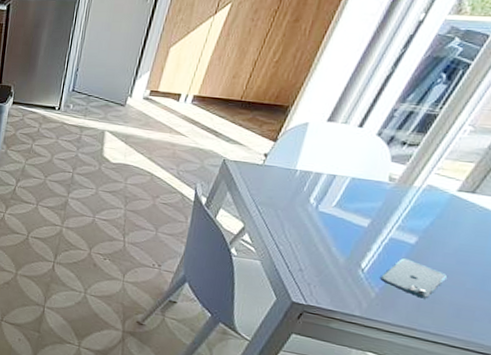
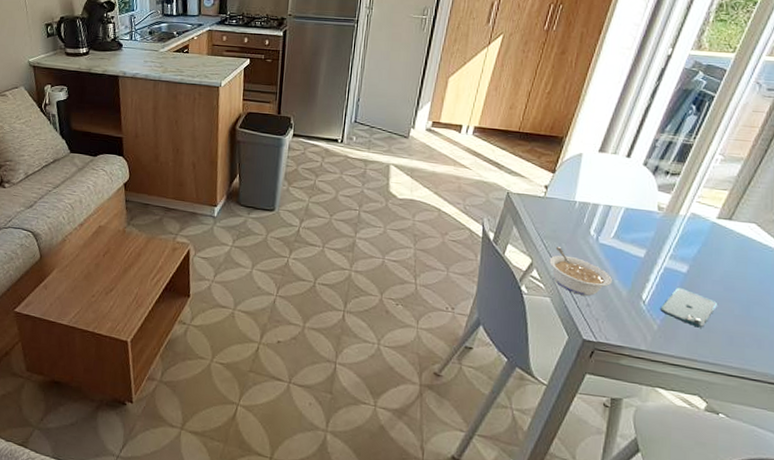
legume: none [262,213,330,262] -> present [549,247,612,296]

